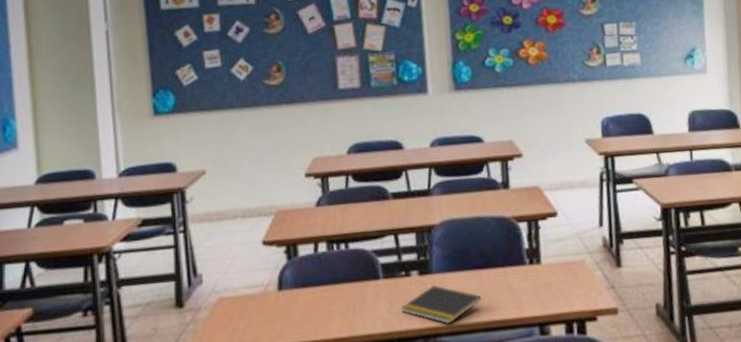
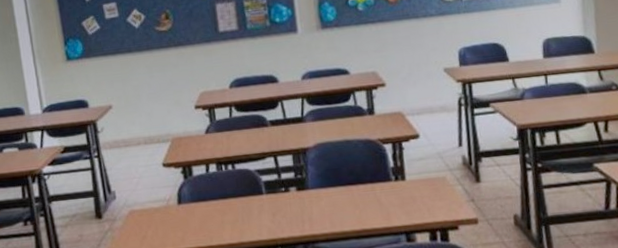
notepad: present [400,285,482,324] -> none [282,199,354,233]

